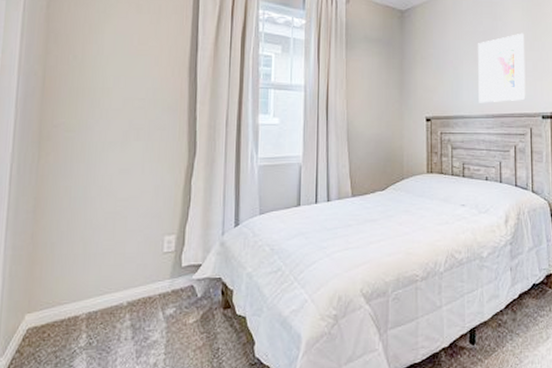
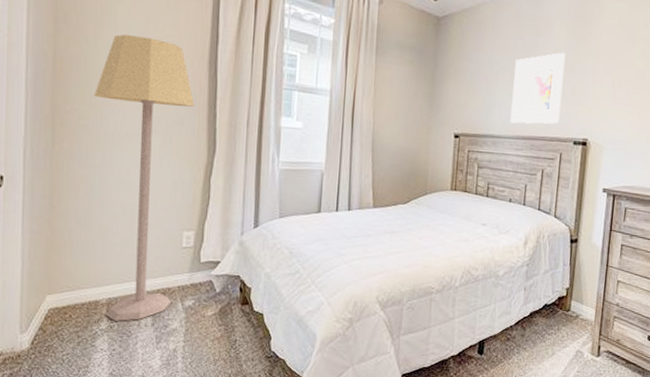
lamp: none [80,49,176,337] -> present [94,34,195,321]

